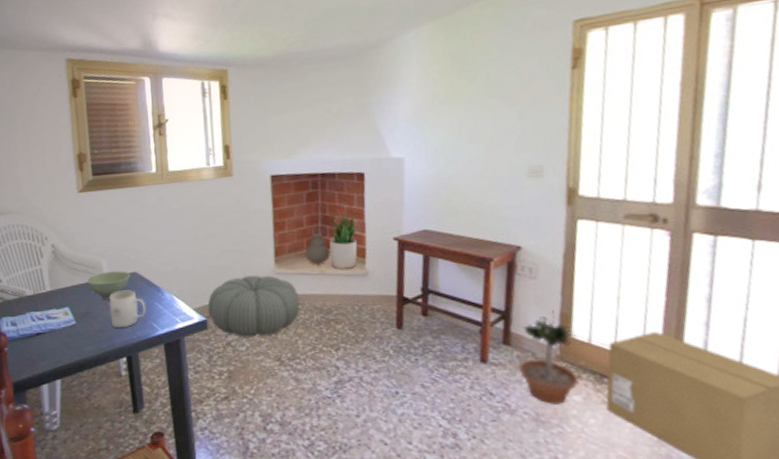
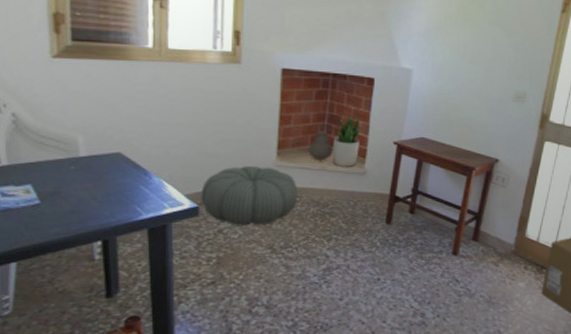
bowl: present [87,271,130,300] -> none [57,149,113,180]
mug: present [109,290,147,329] -> none [84,171,130,211]
potted tree: present [519,310,579,405] -> none [482,214,525,289]

